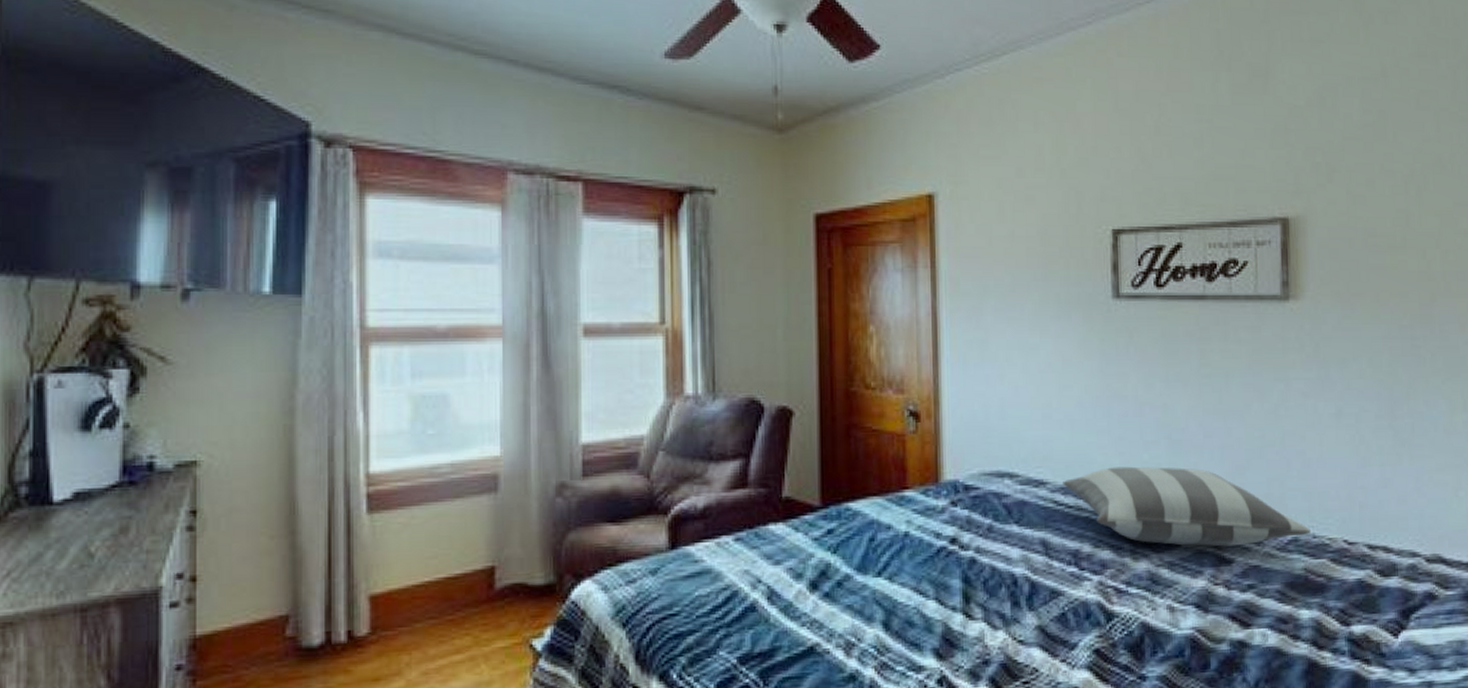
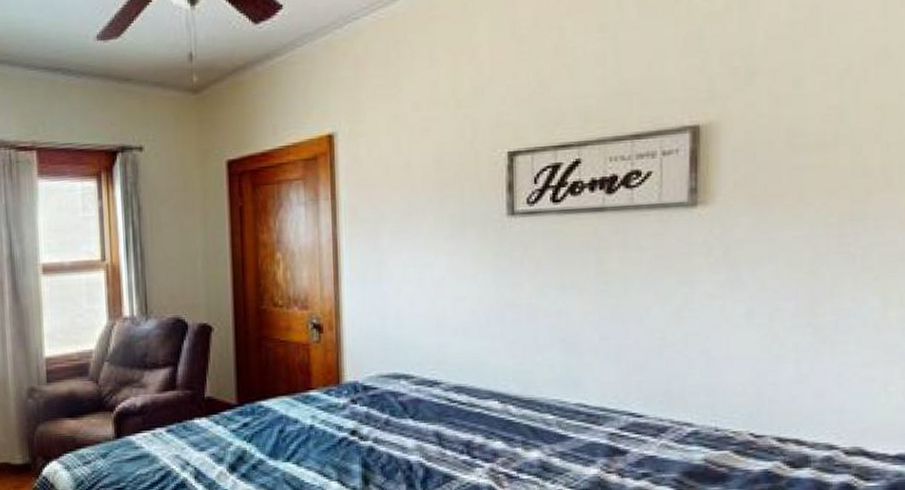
pillow: present [1063,466,1312,547] -> none [456,367,714,439]

